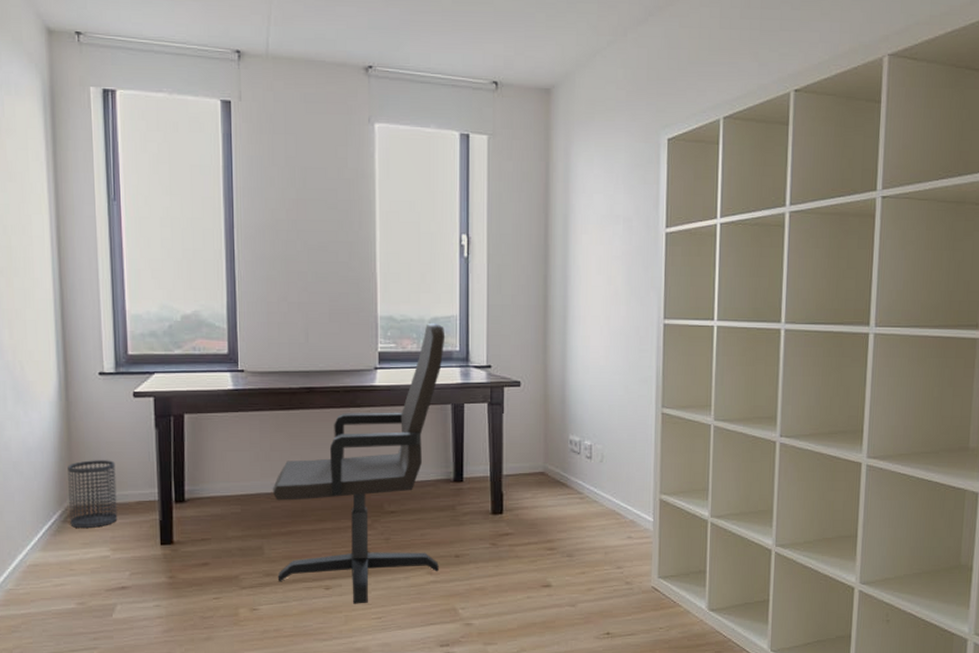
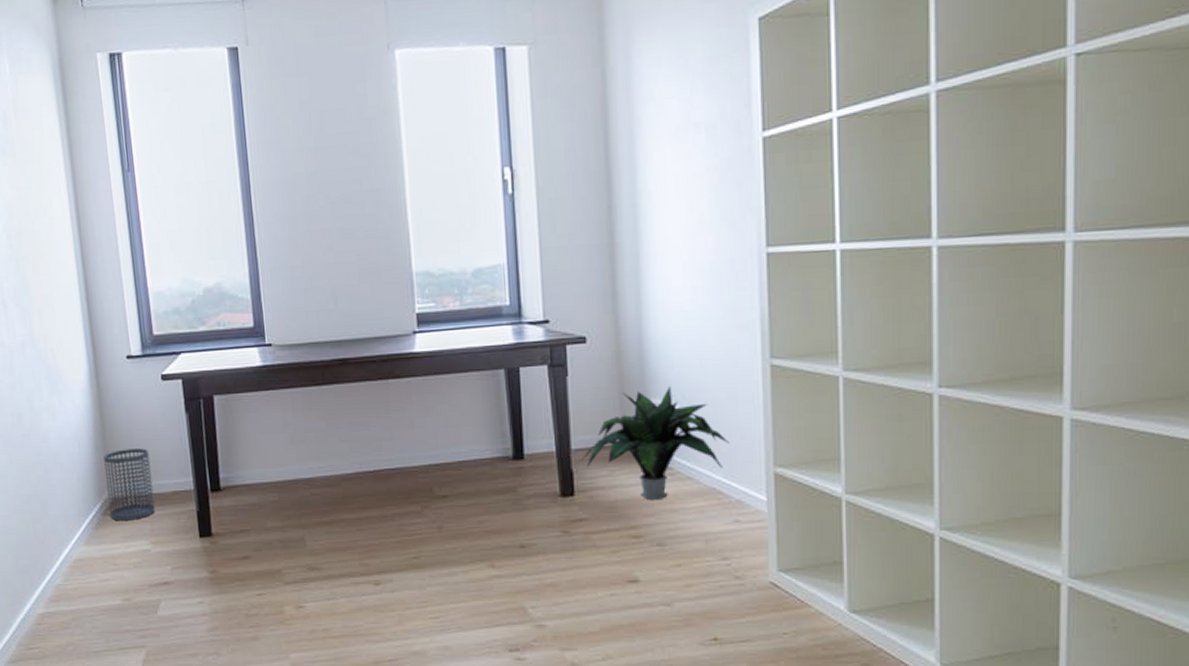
office chair: present [272,322,446,604] -> none [310,274,502,602]
potted plant: none [510,426,627,520] -> present [581,386,729,501]

